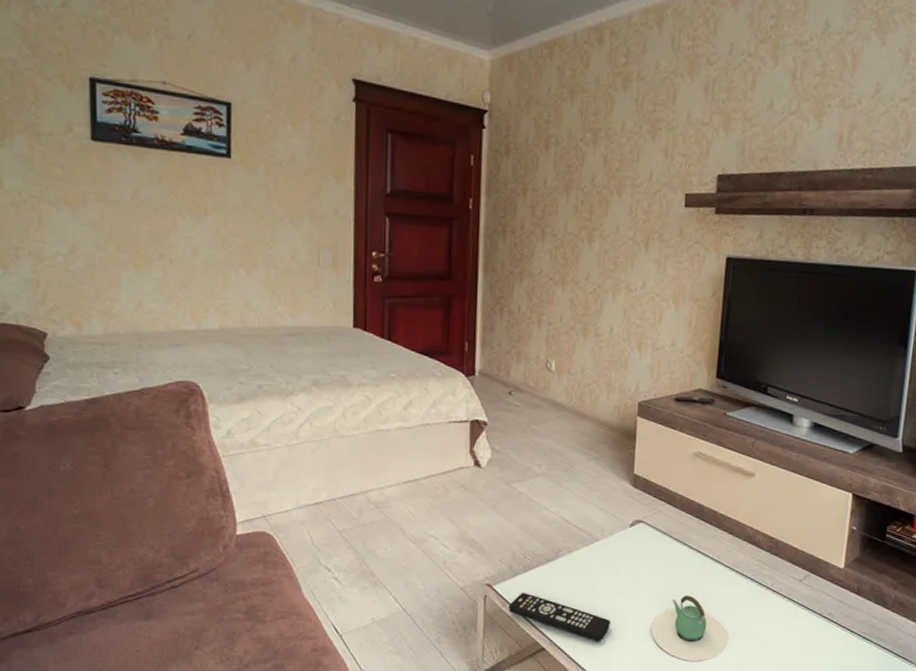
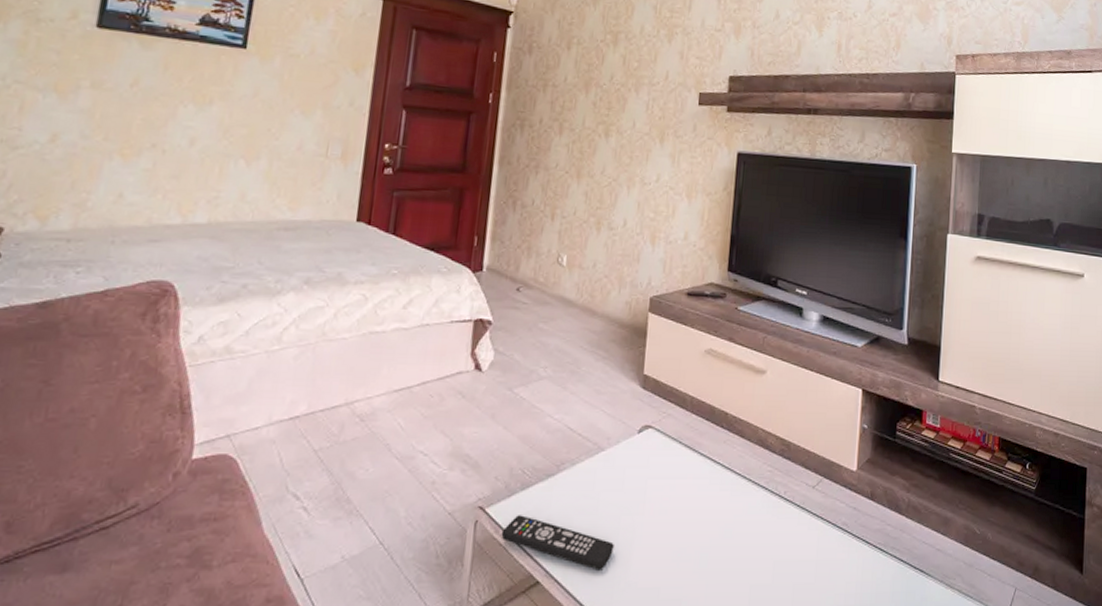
teapot: present [650,595,730,661] -> none [656,509,741,588]

